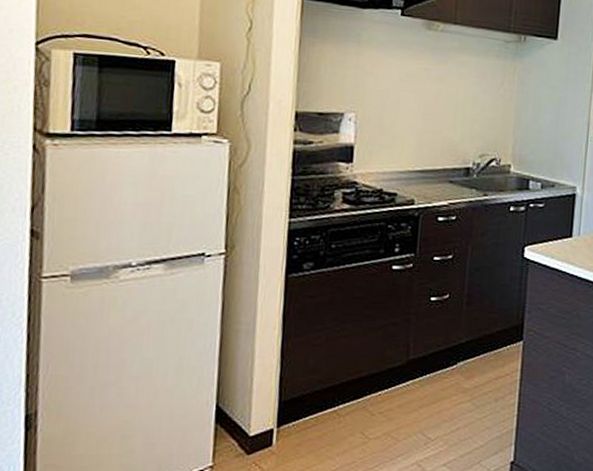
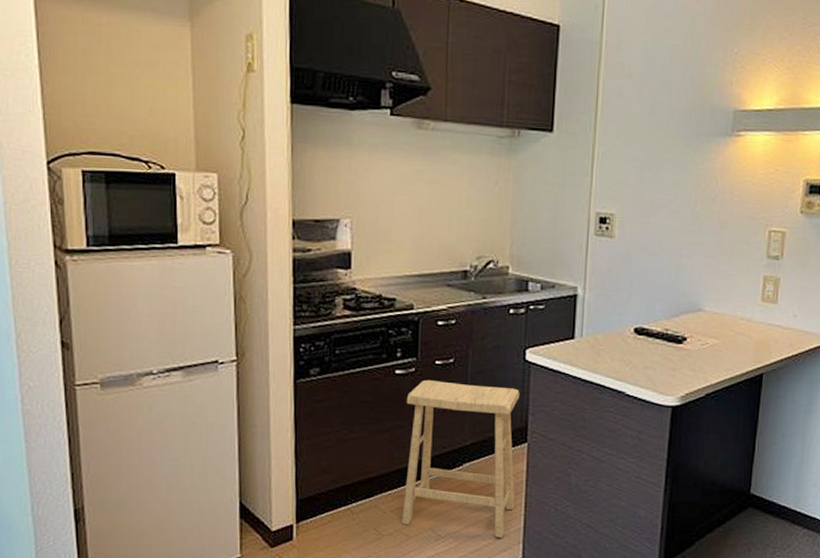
stool: none [390,276,517,440] -> present [402,379,520,538]

